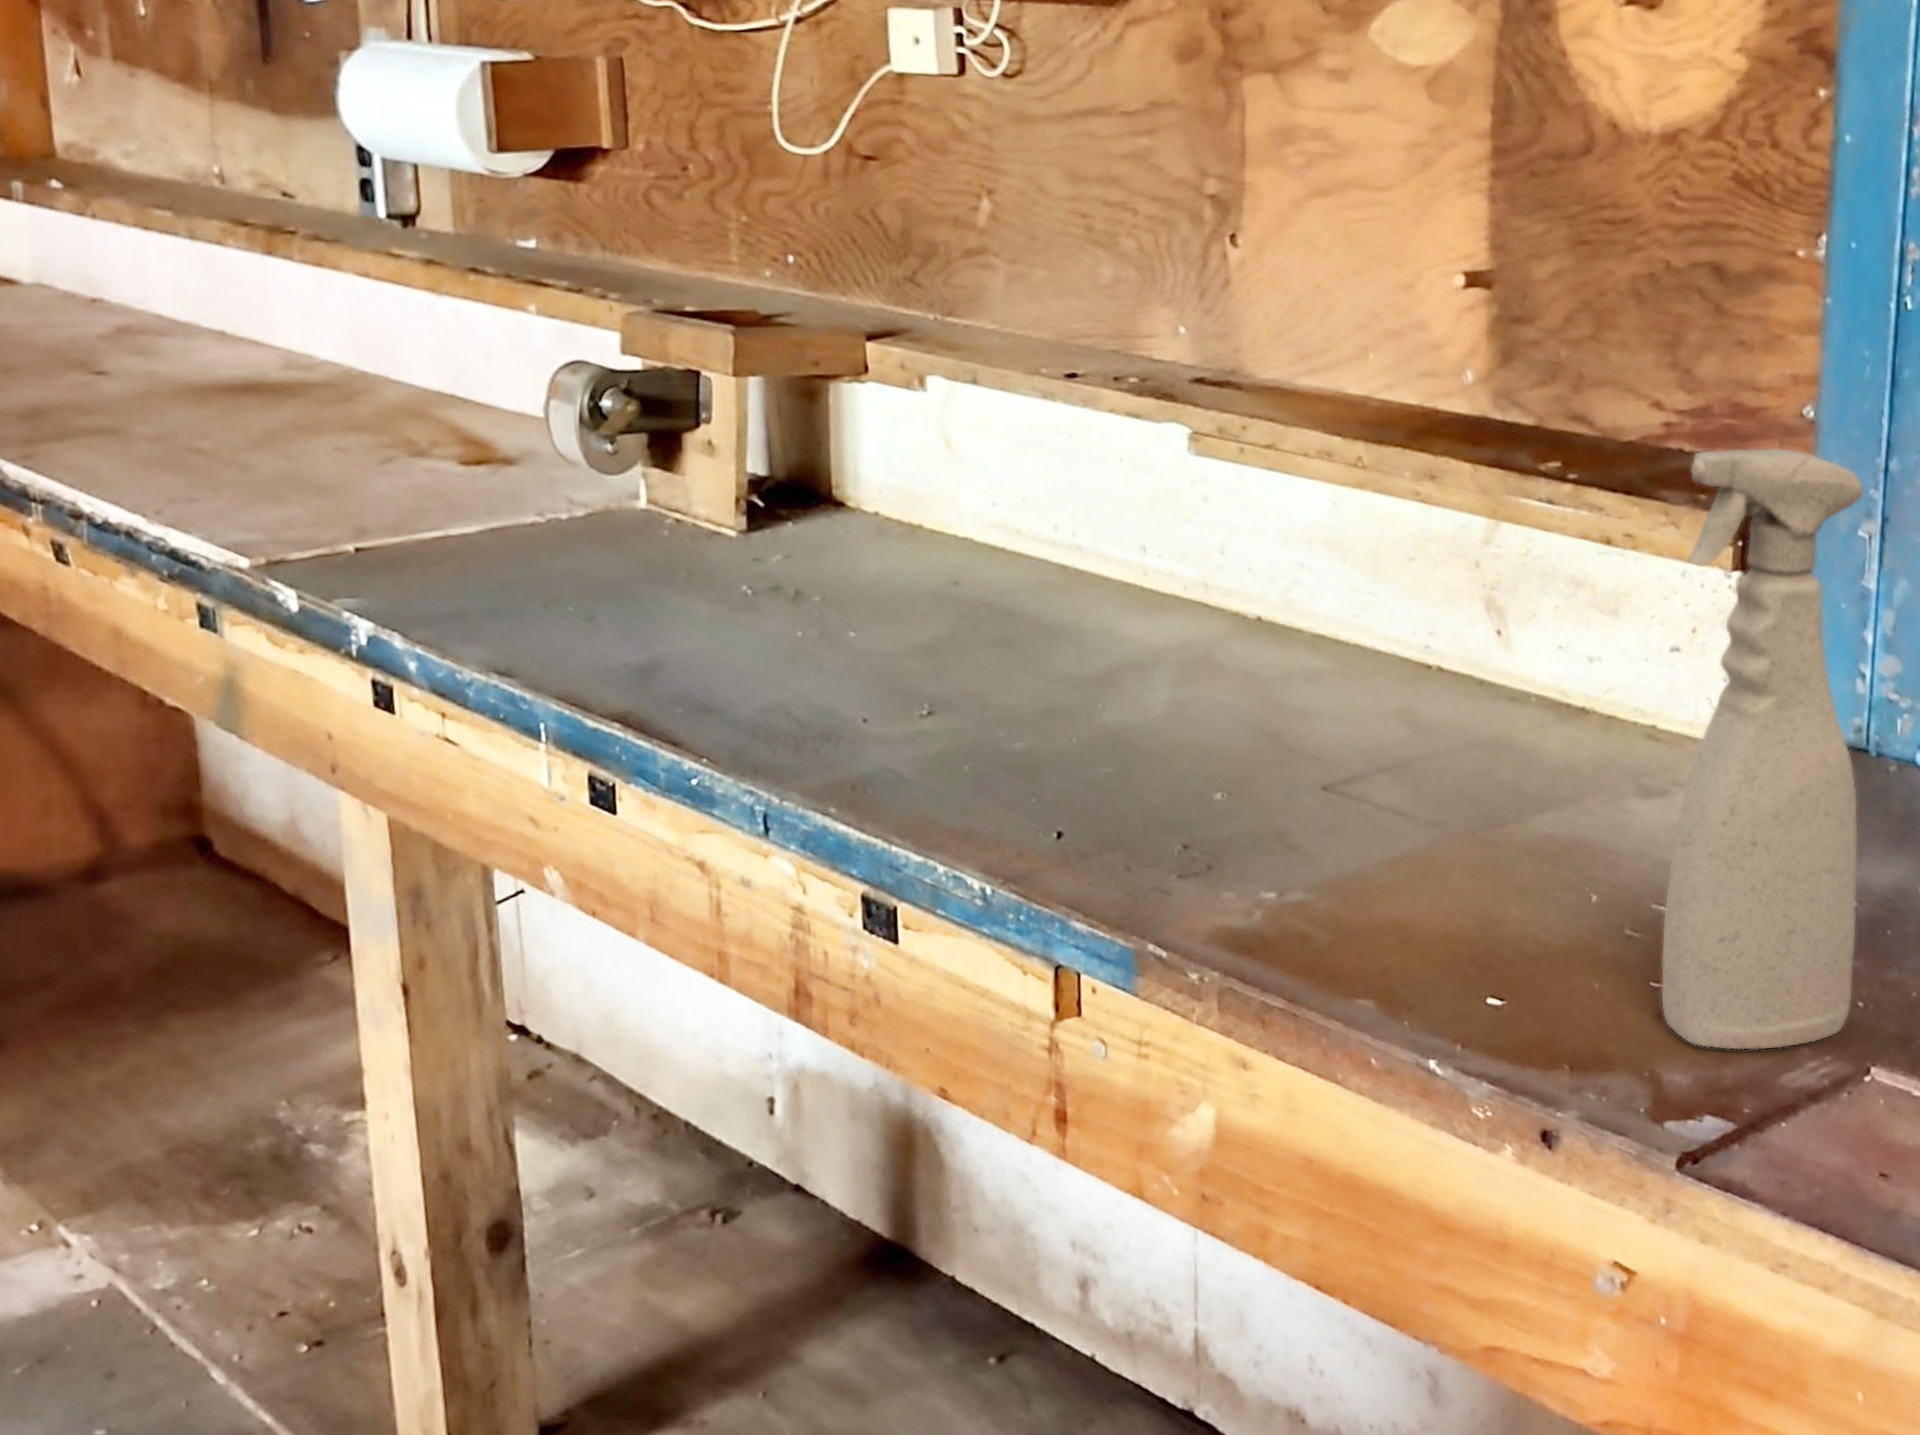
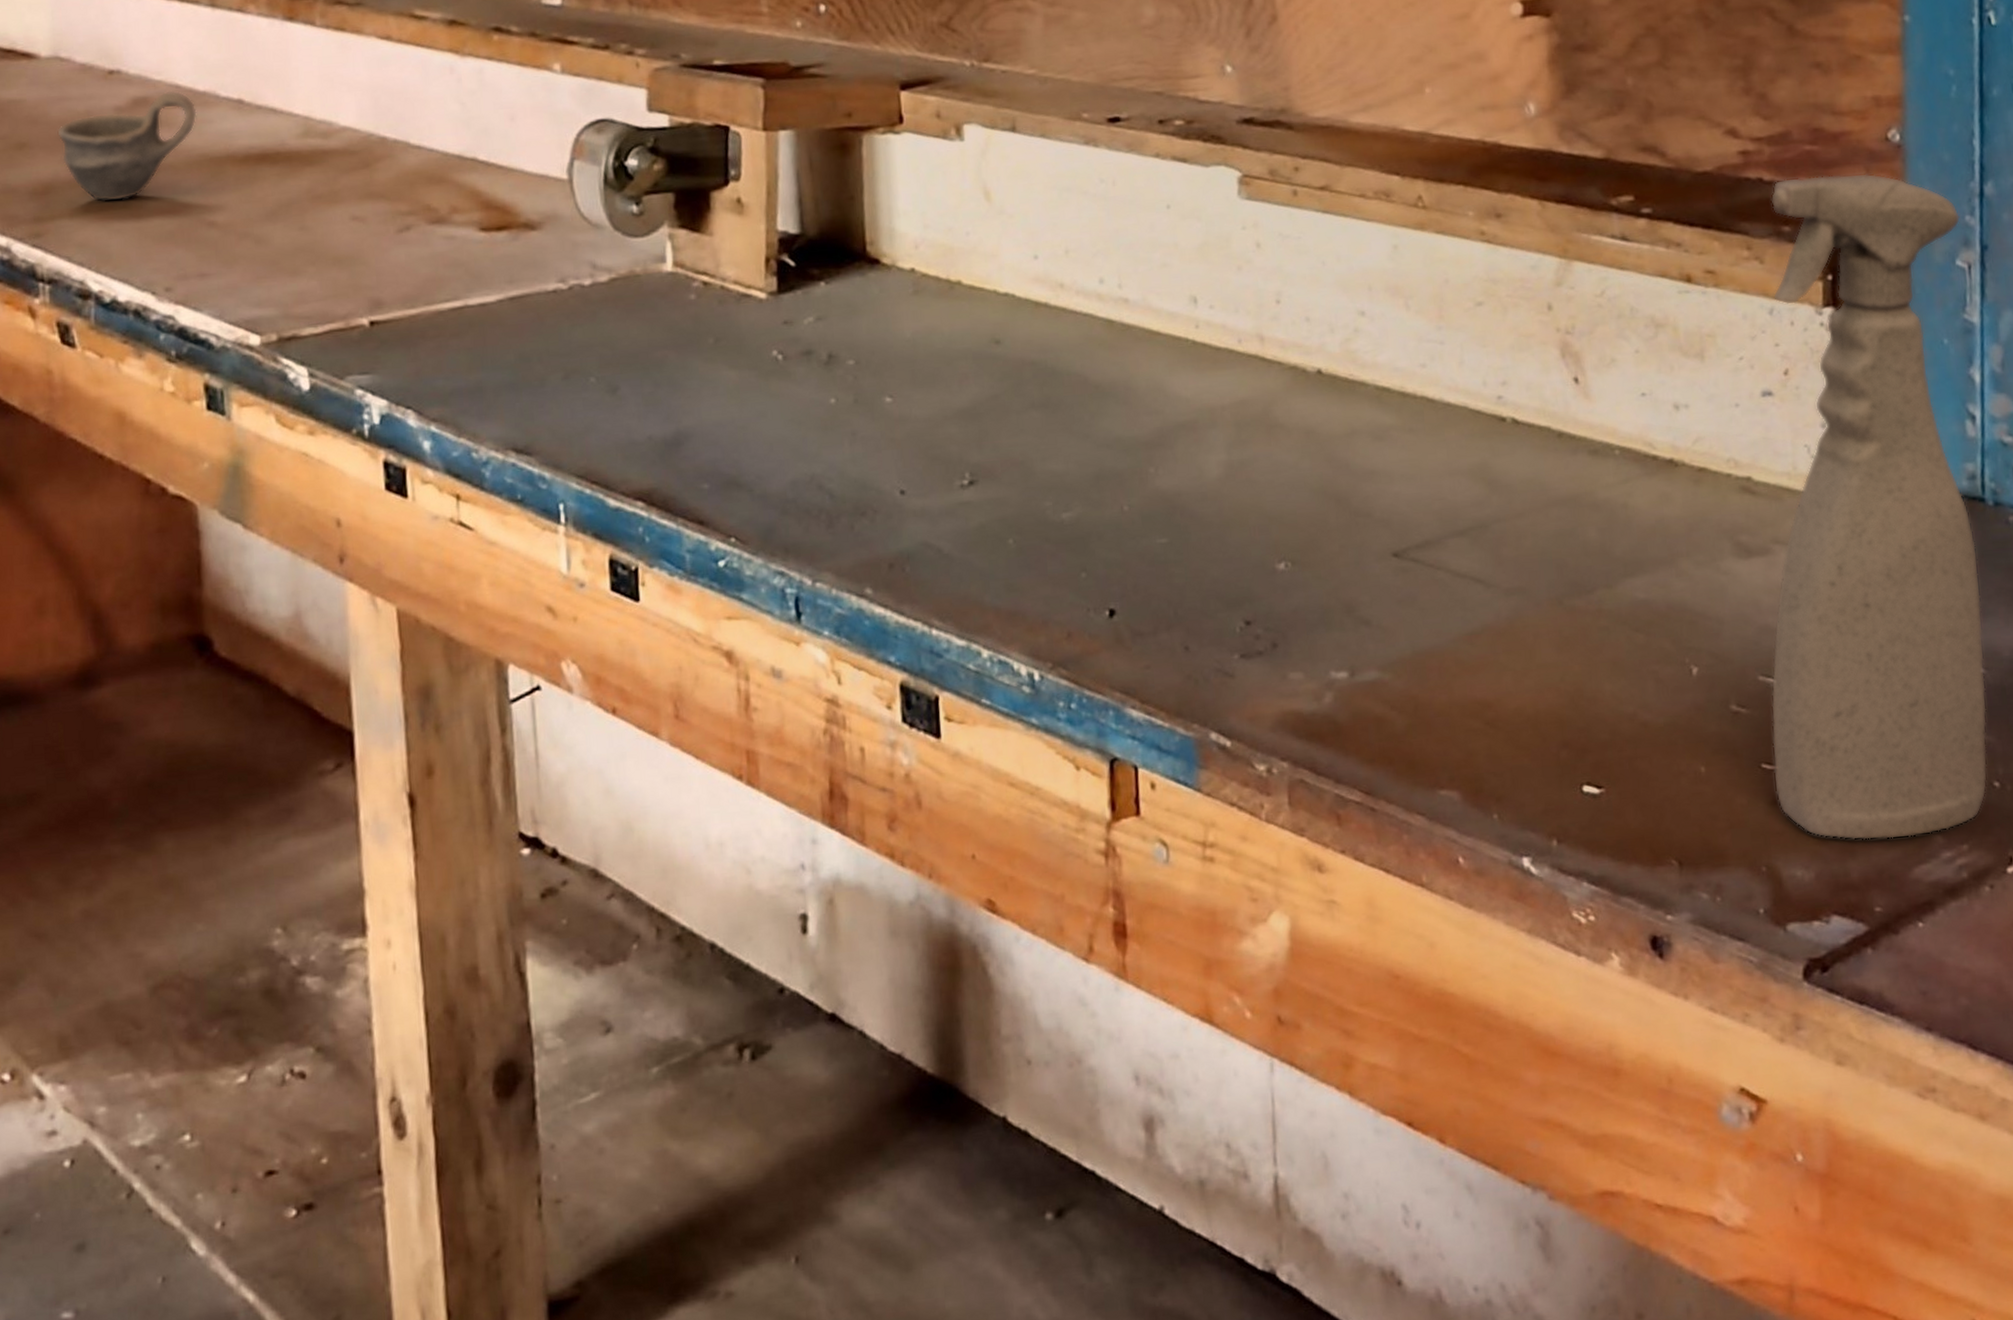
cup: none [43,320,180,427] -> present [57,90,197,202]

